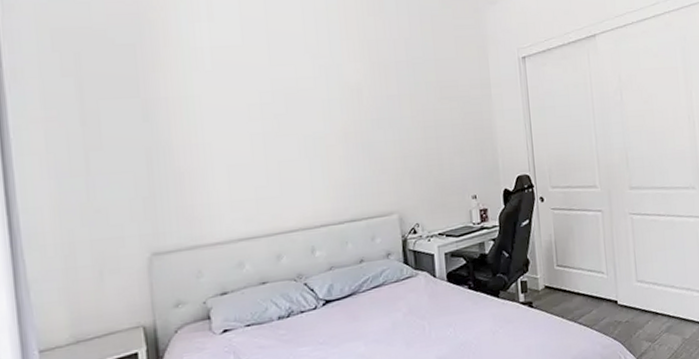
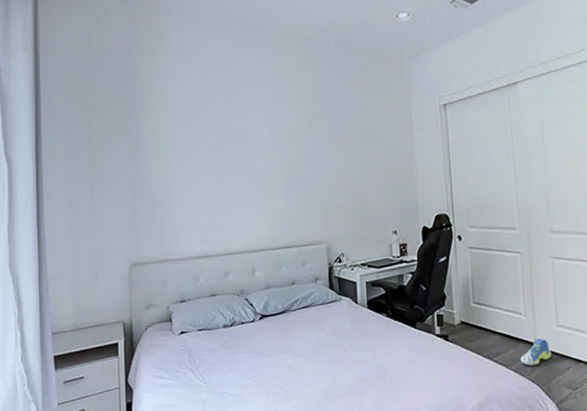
sneaker: none [603,295,632,324] -> present [520,337,552,366]

